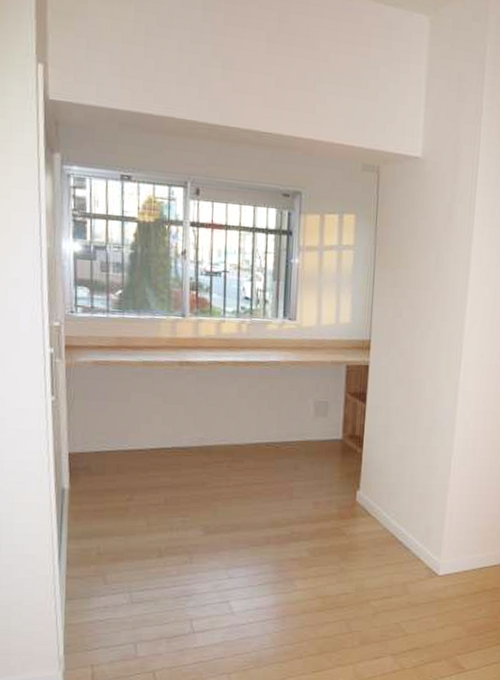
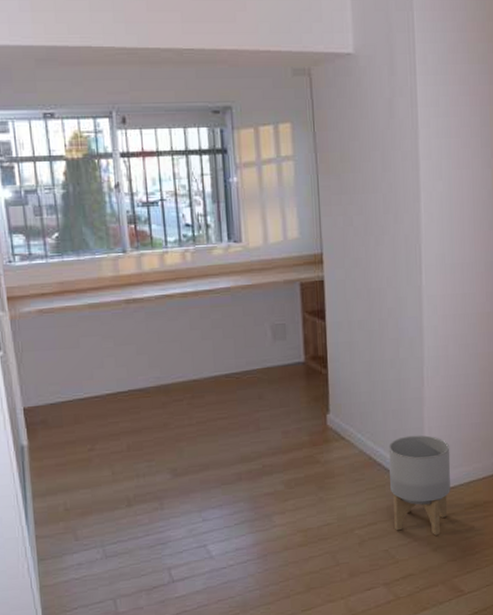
planter: none [408,519,468,614] -> present [389,435,451,536]

